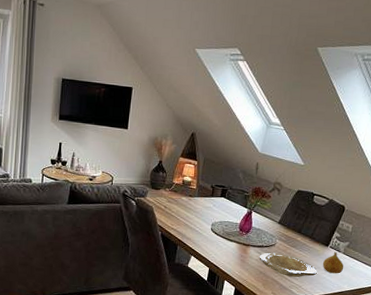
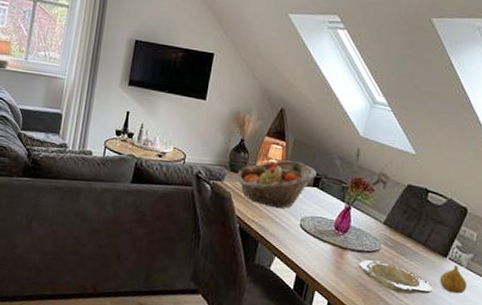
fruit basket: none [157,176,224,217] -> present [236,160,317,209]

